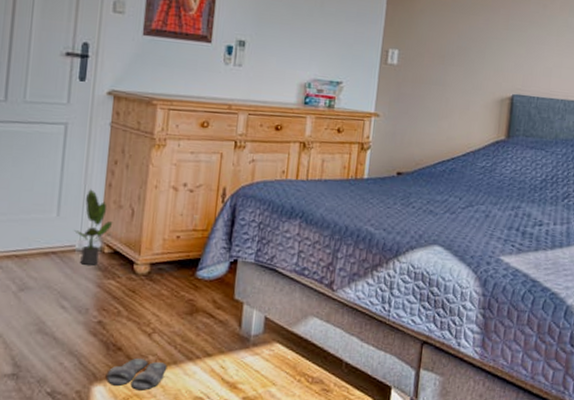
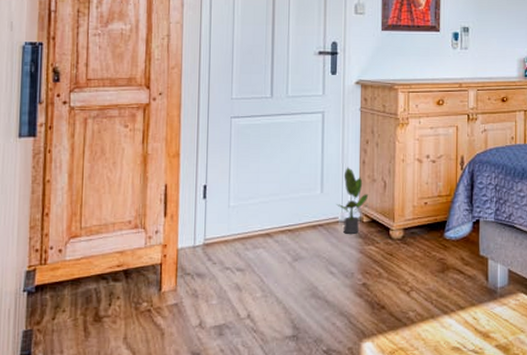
slippers: present [107,359,168,390] -> none [374,315,426,344]

